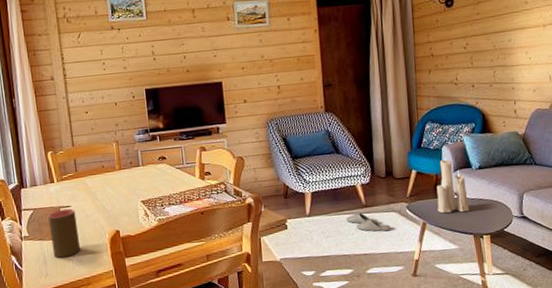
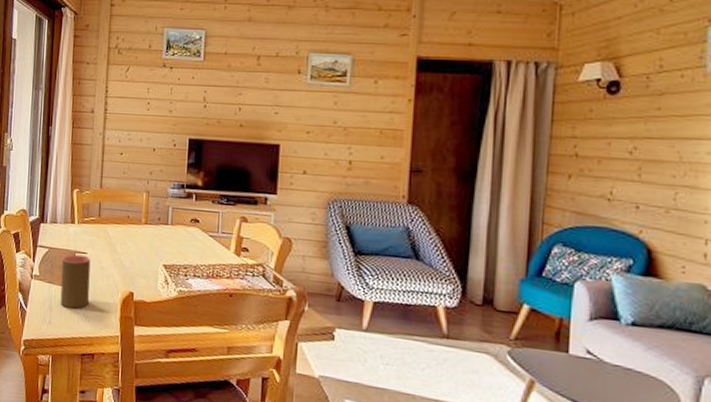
slippers: present [346,213,391,232] -> none [417,343,480,379]
candle: present [436,157,470,213] -> none [555,298,609,382]

